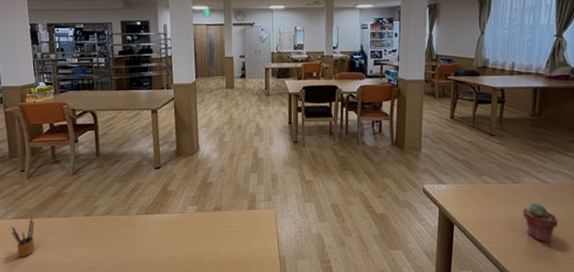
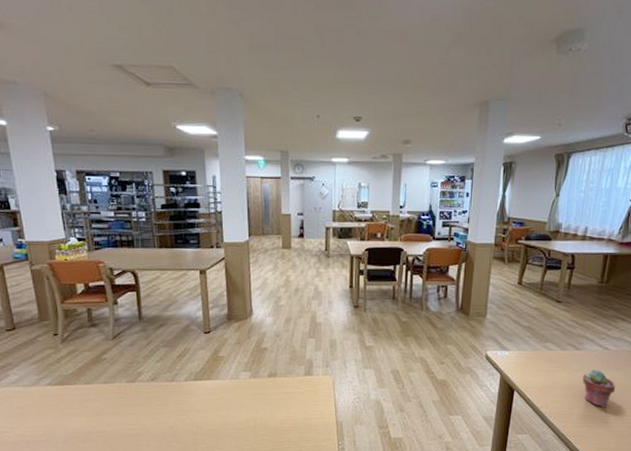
pencil box: present [12,218,35,258] -> none [46,384,74,426]

